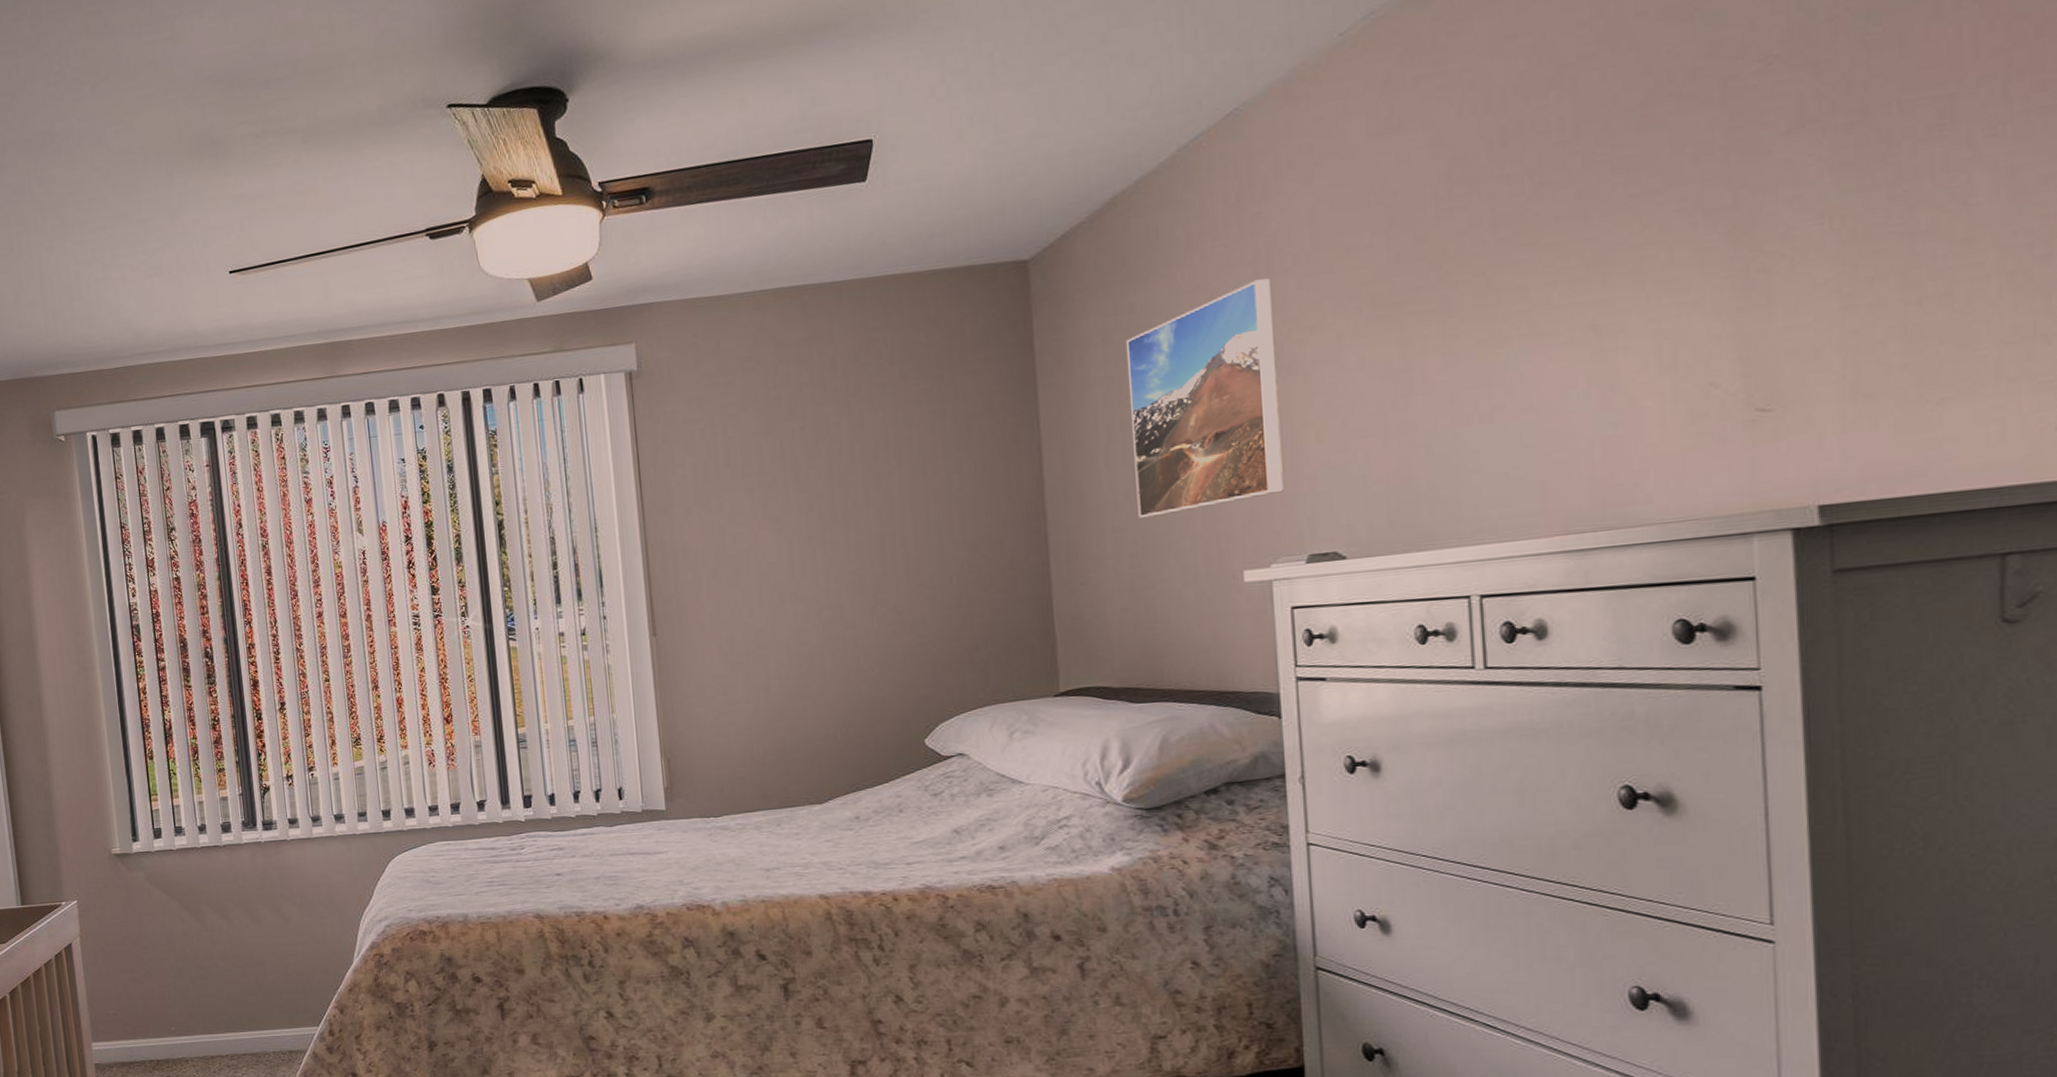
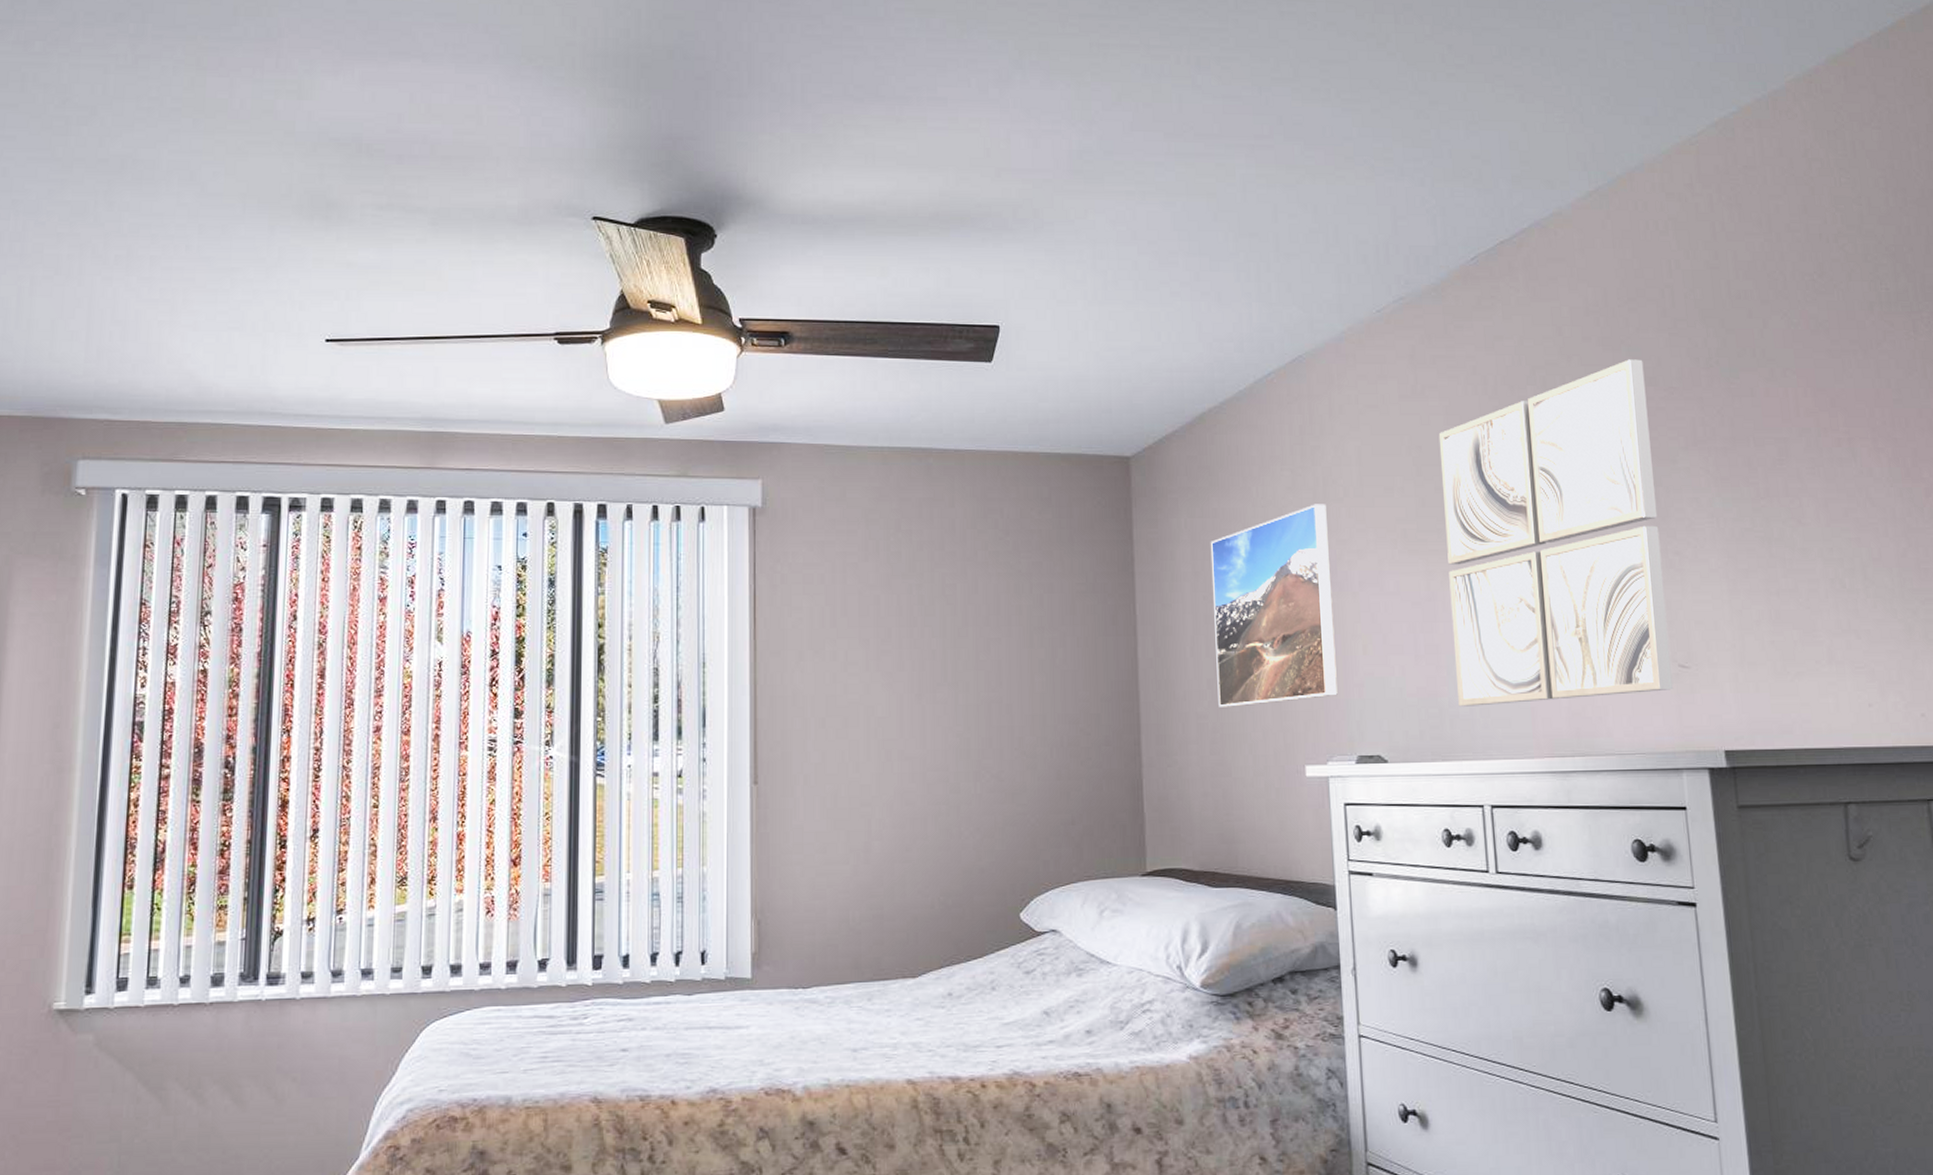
wall art: none [1421,26,1747,489] -> present [1438,359,1674,707]

